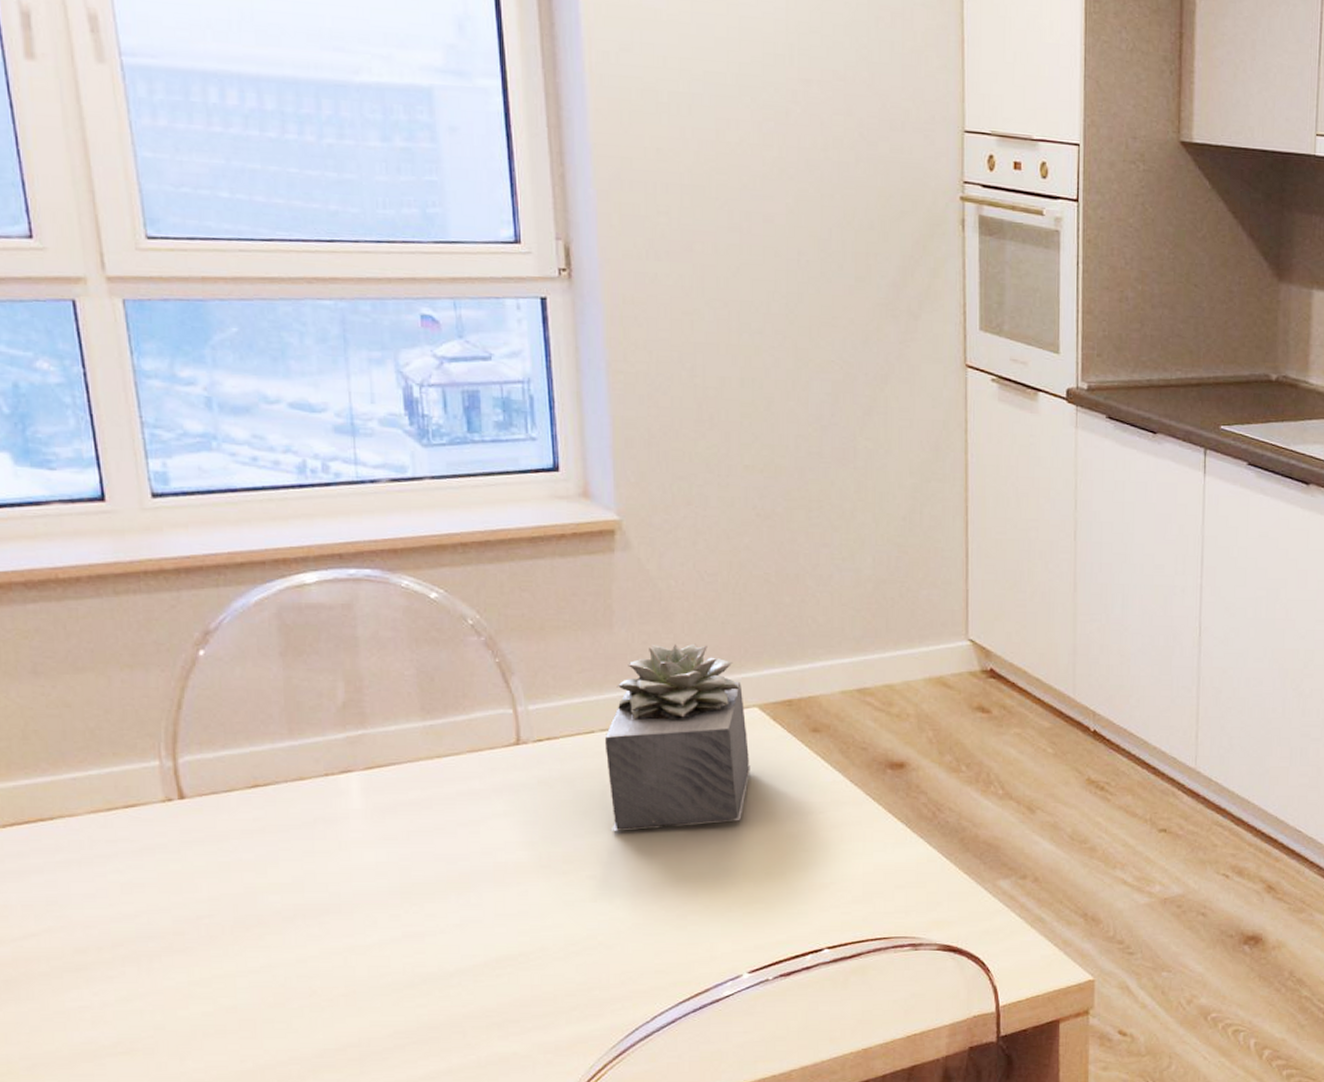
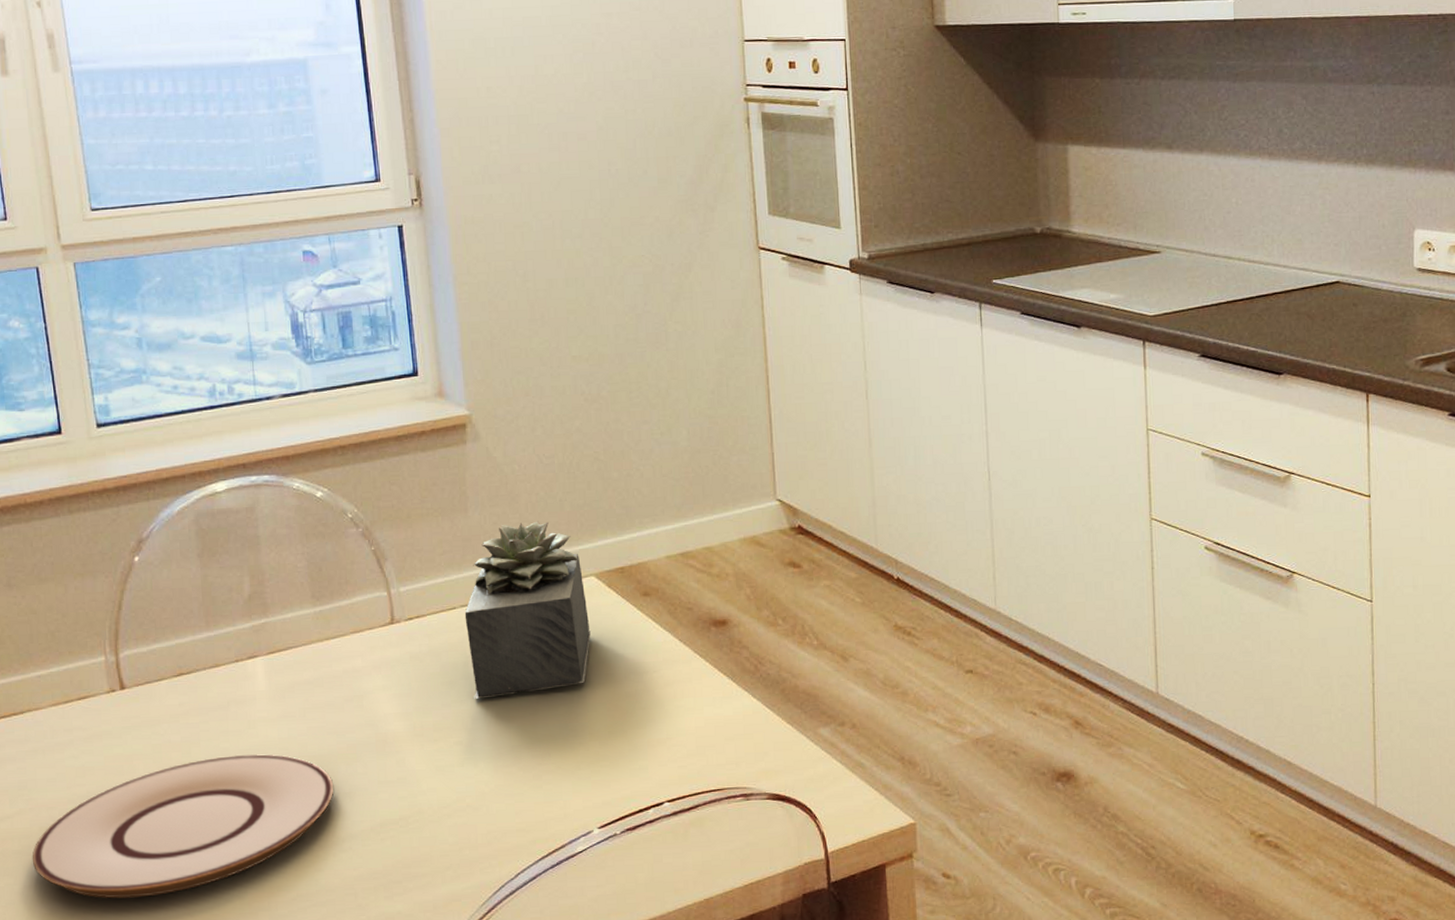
plate: none [63,877,442,1029] -> present [32,753,334,899]

